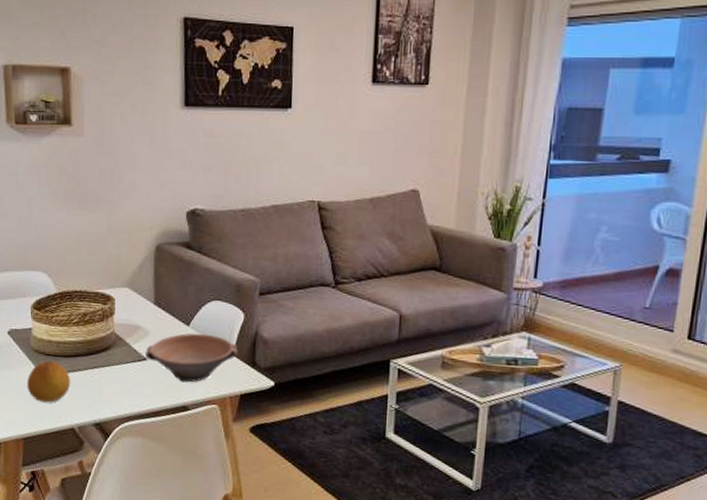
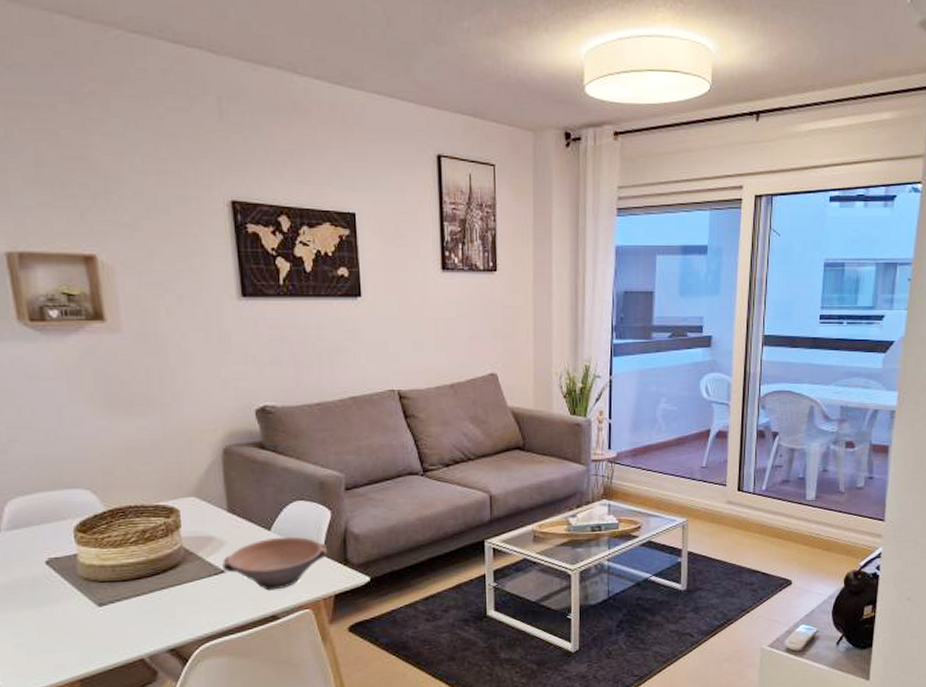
fruit: present [27,361,71,403] -> none [77,588,135,636]

